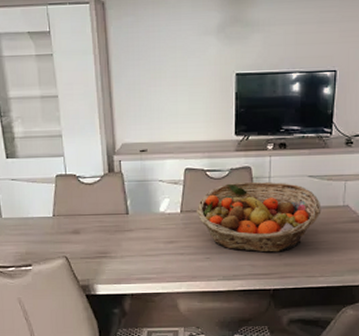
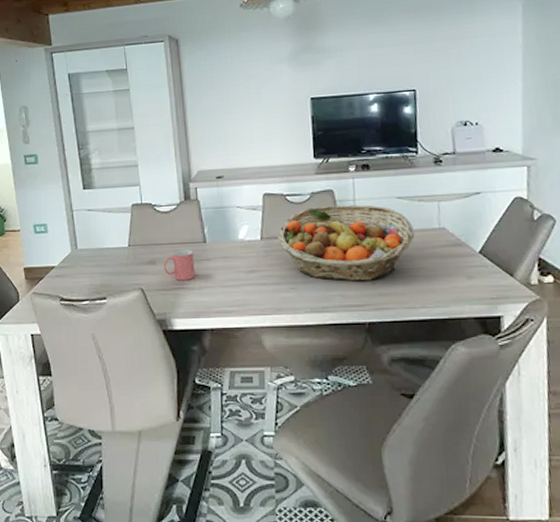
mug: none [87,220,117,250] -> present [163,249,195,281]

